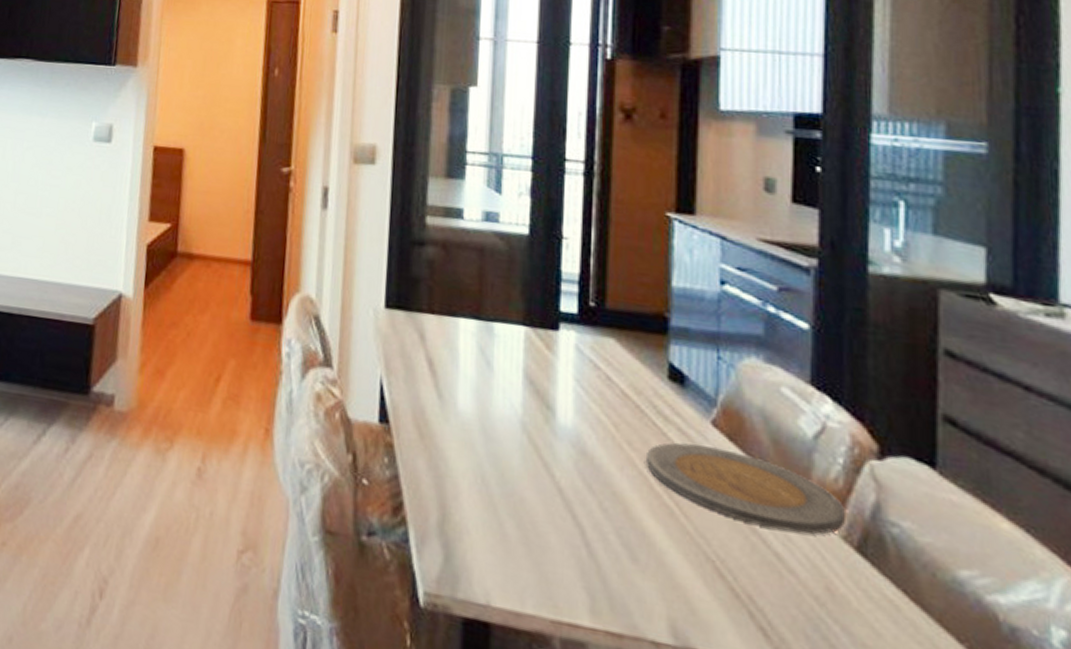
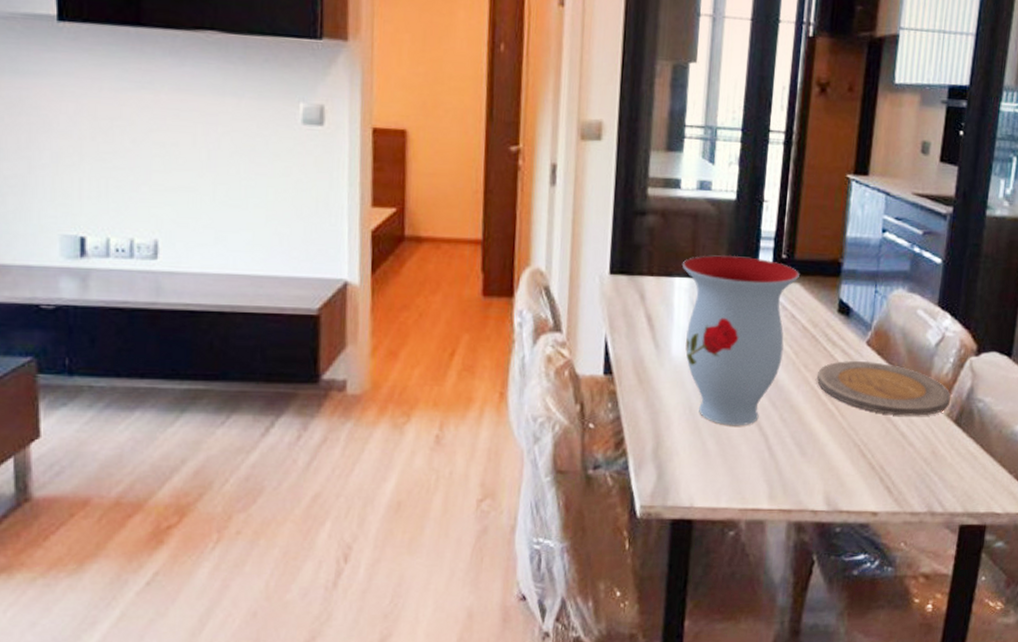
vase: none [468,295,613,510] -> present [683,254,800,426]

